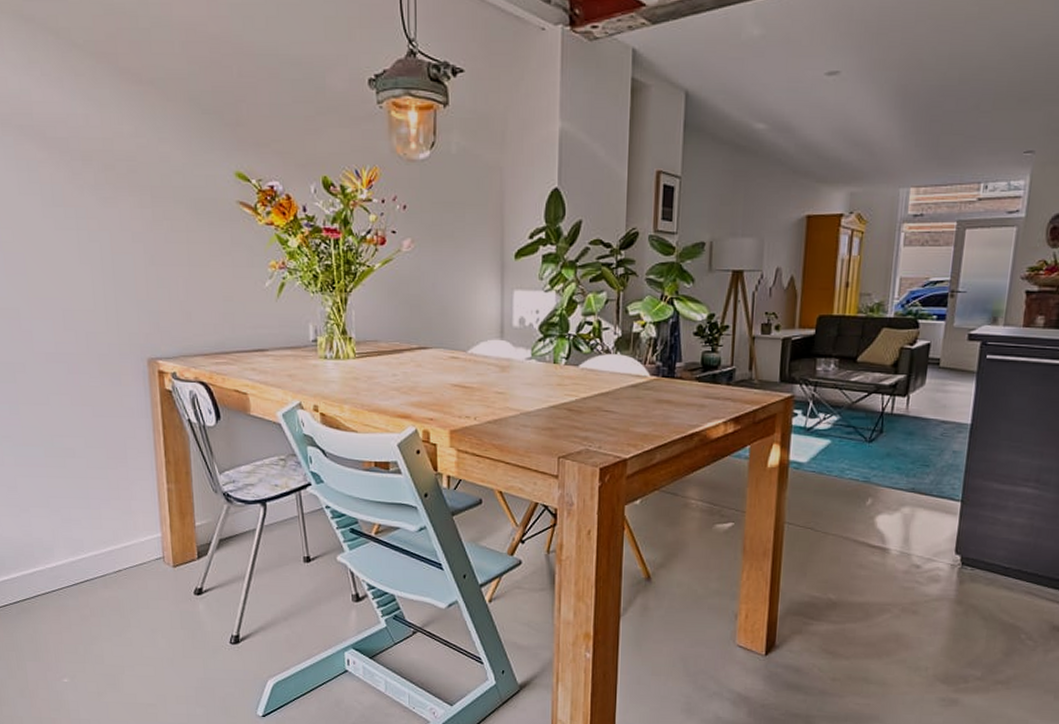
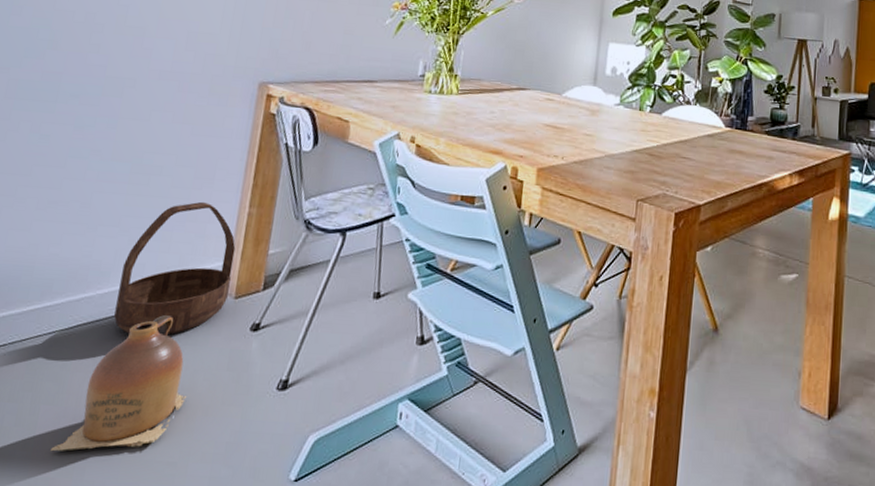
ceramic jug: none [45,584,151,698] -> present [51,315,186,452]
basket: none [63,480,167,601] -> present [114,201,236,335]

